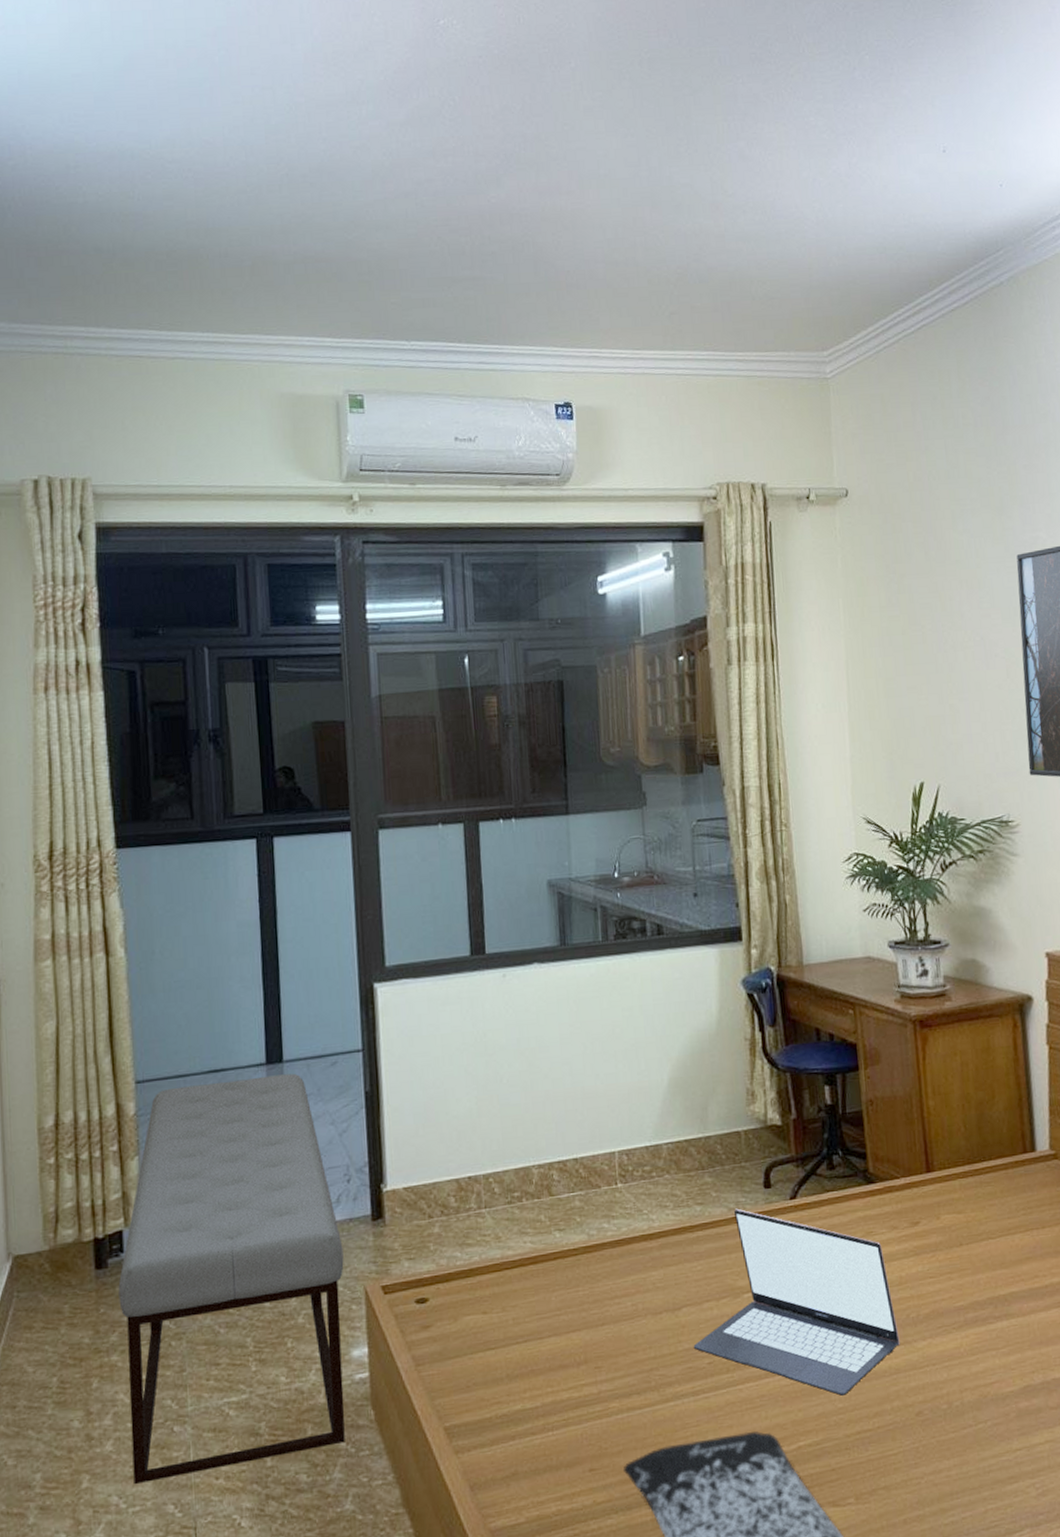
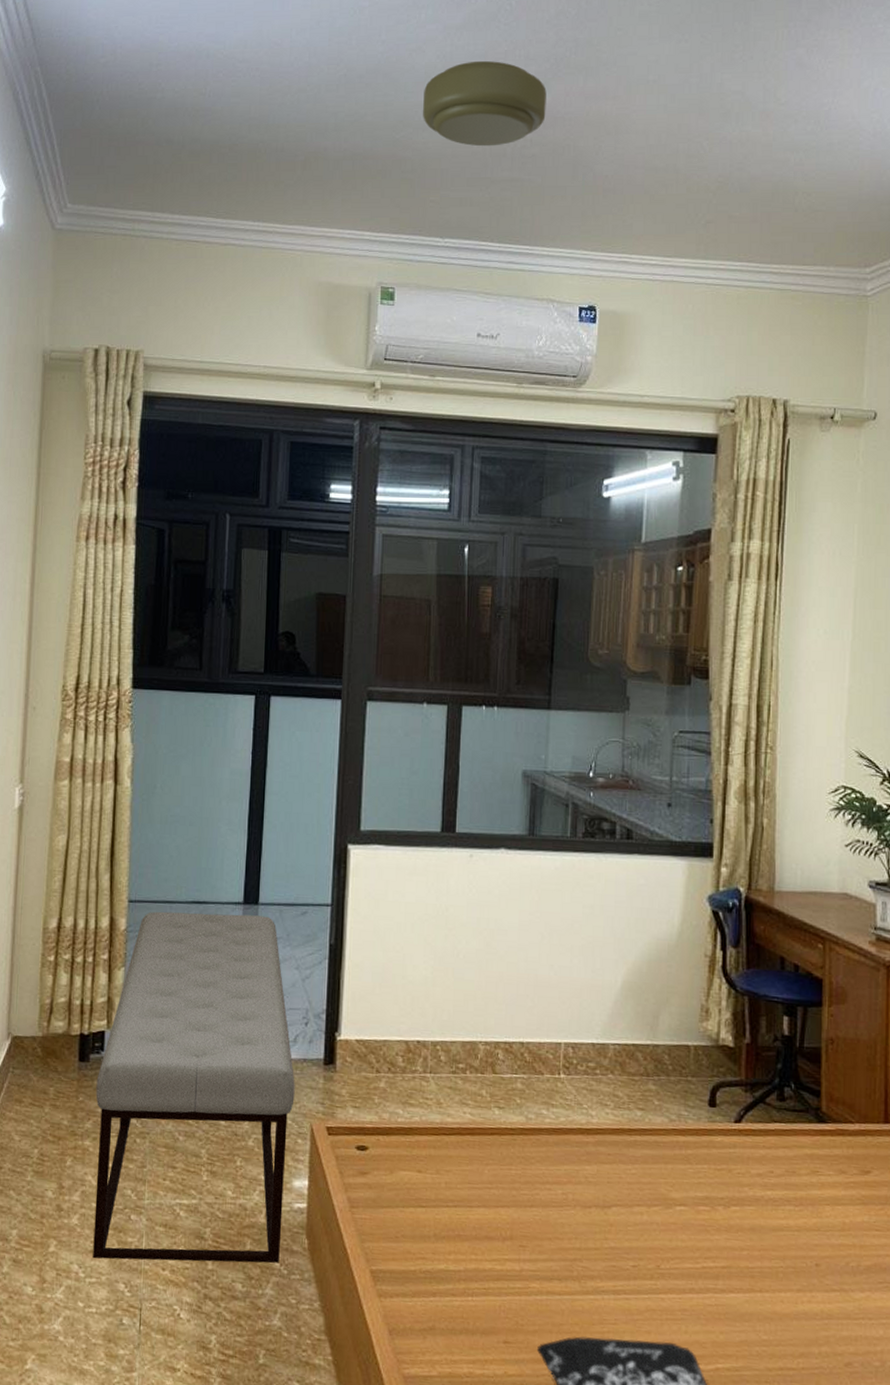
ceiling light: none [373,157,502,246] -> present [423,60,547,147]
laptop: present [693,1208,900,1396] -> none [619,1121,836,1328]

